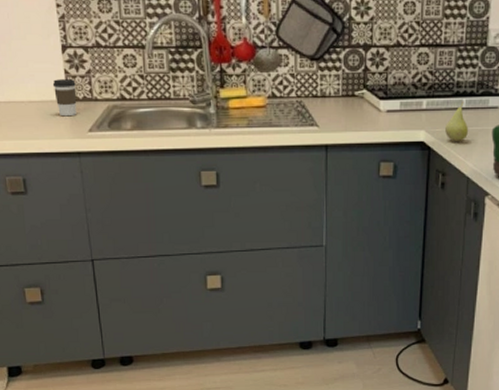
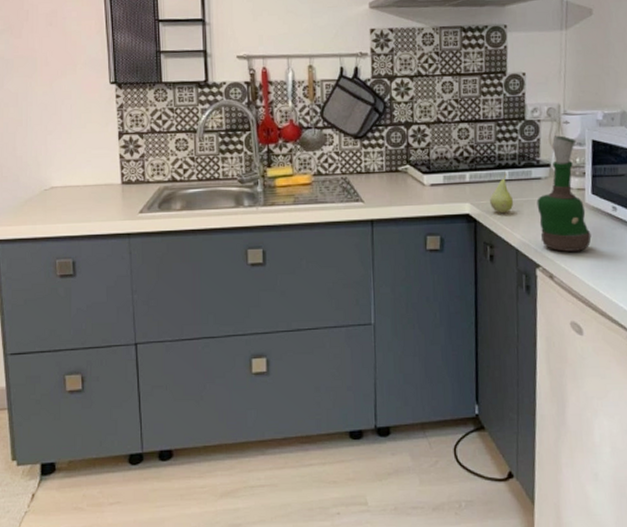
coffee cup: present [52,79,77,117] -> none [107,163,130,199]

